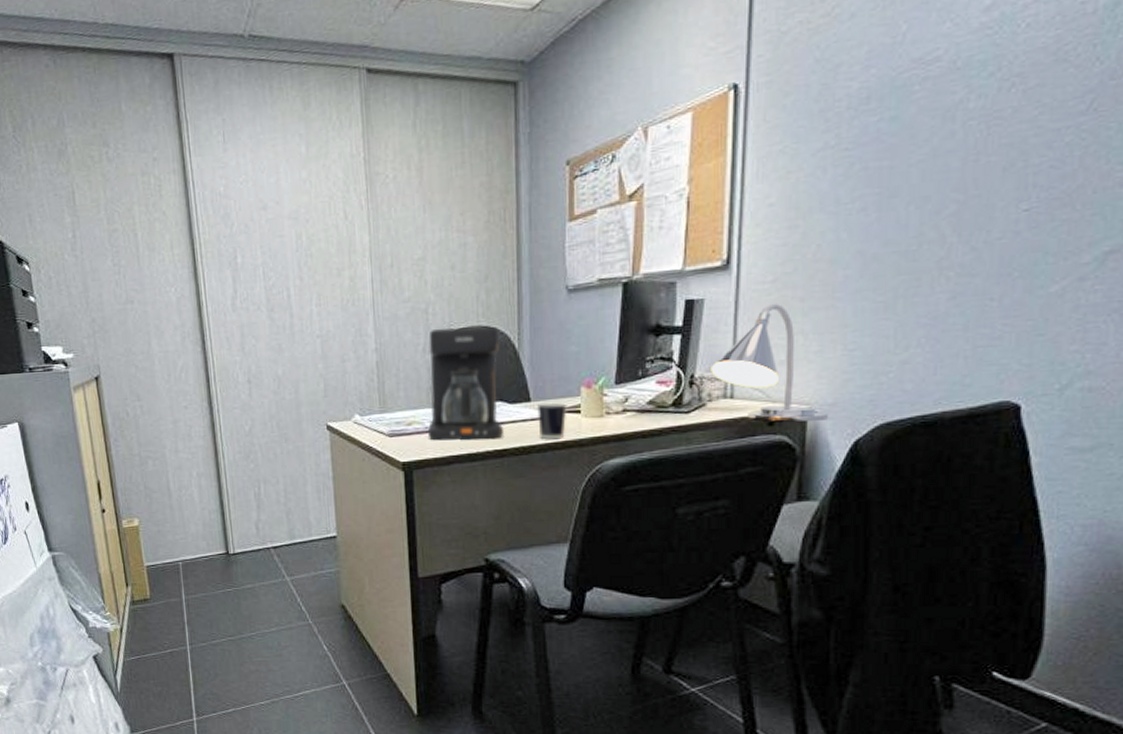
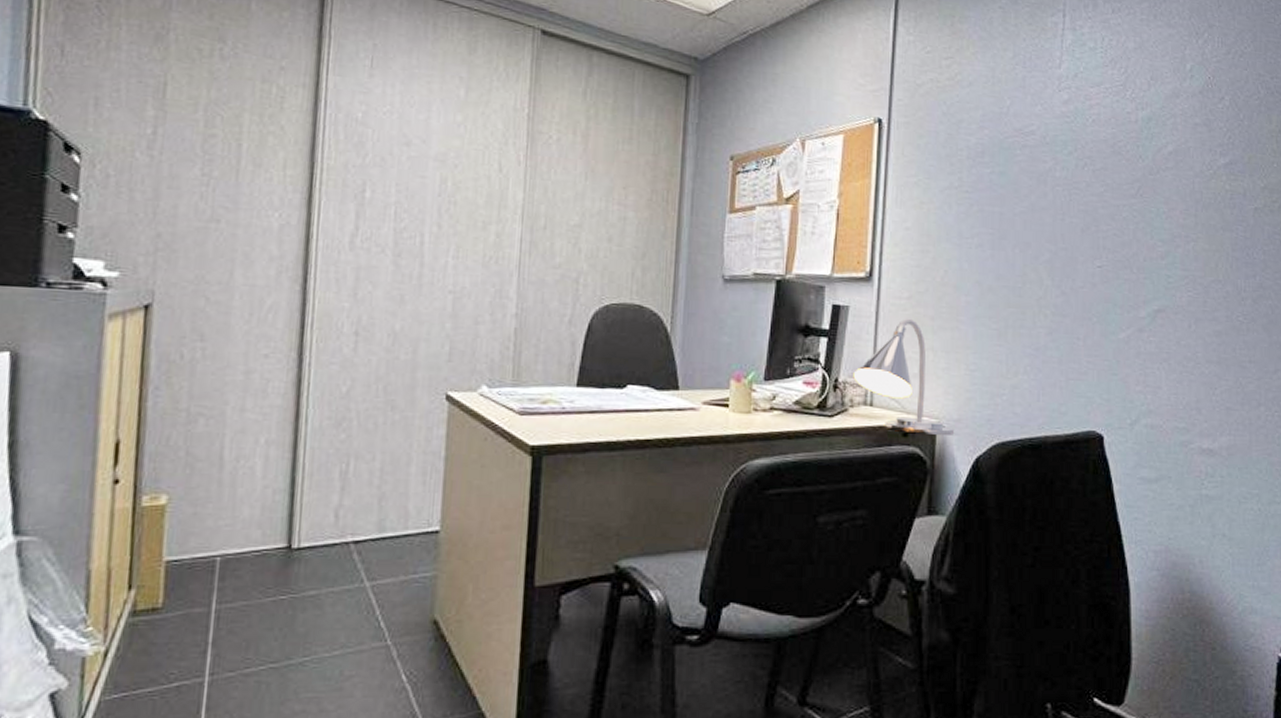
coffee maker: present [428,326,503,440] -> none [565,300,653,426]
mug: present [536,403,567,440] -> none [684,394,716,434]

